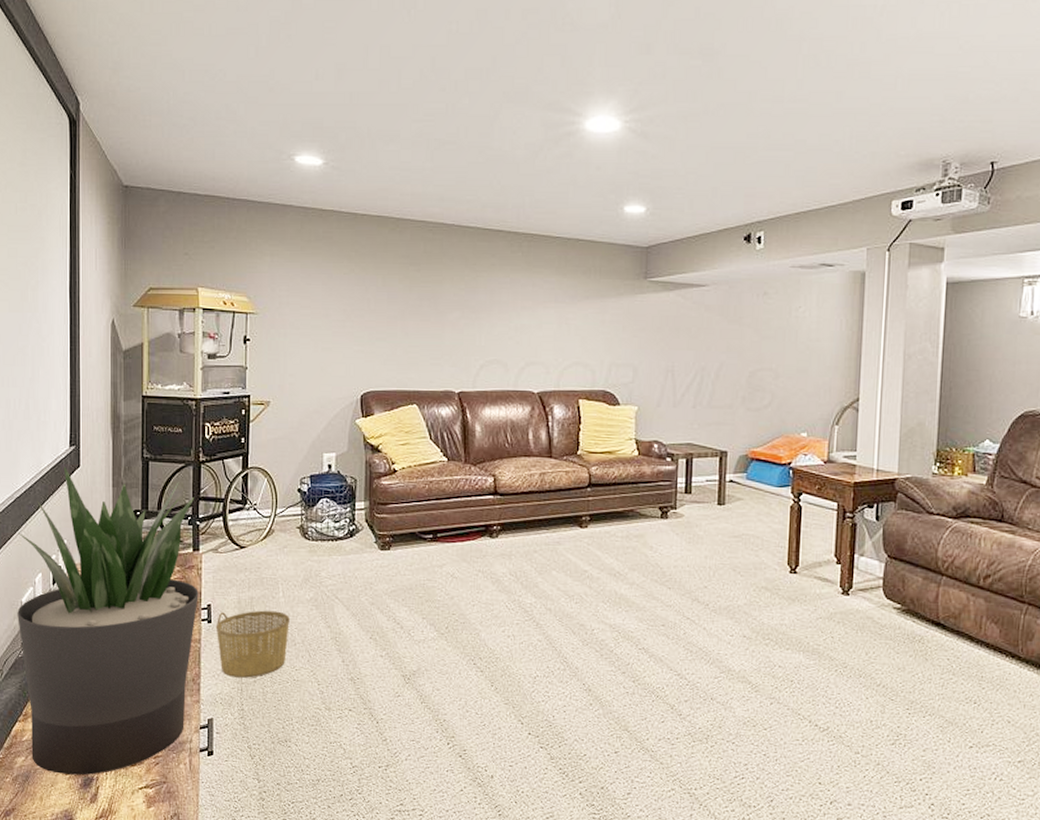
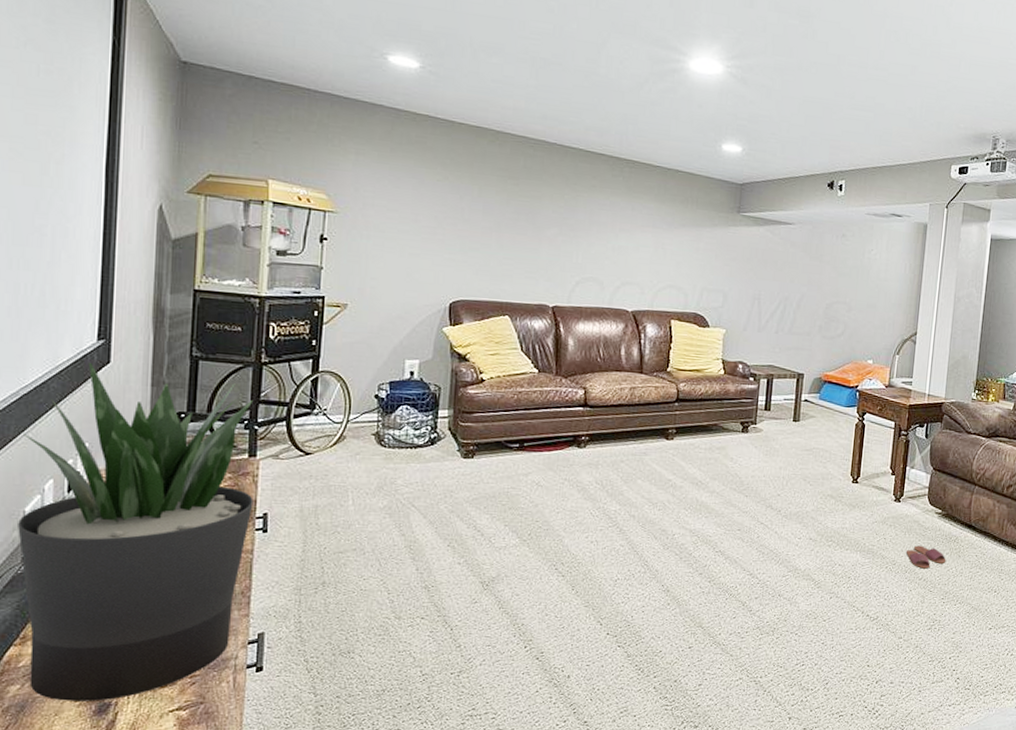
basket: present [215,610,290,678] -> none [272,519,359,589]
slippers: none [858,646,910,673] -> present [905,545,946,569]

